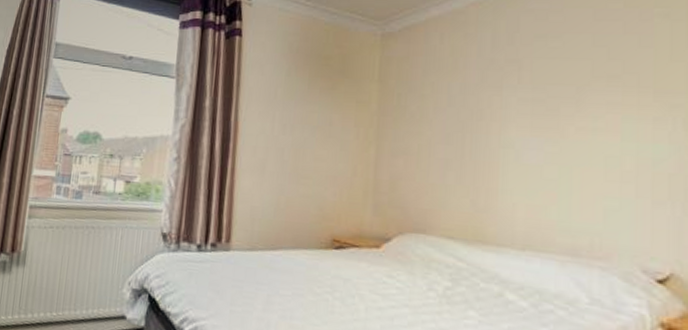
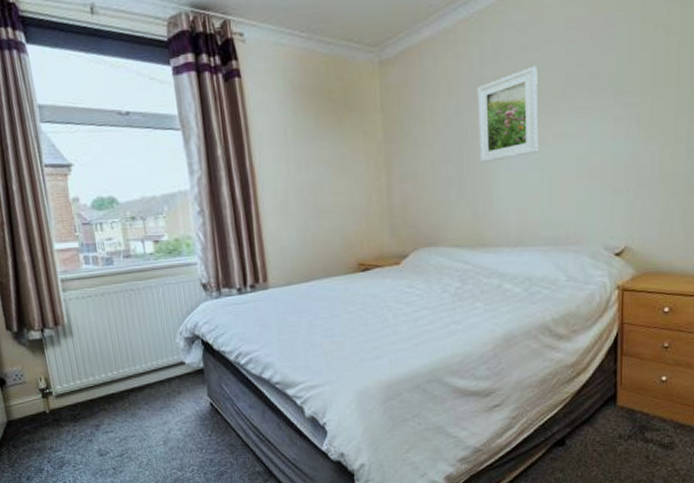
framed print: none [484,53,558,150] -> present [477,65,539,164]

